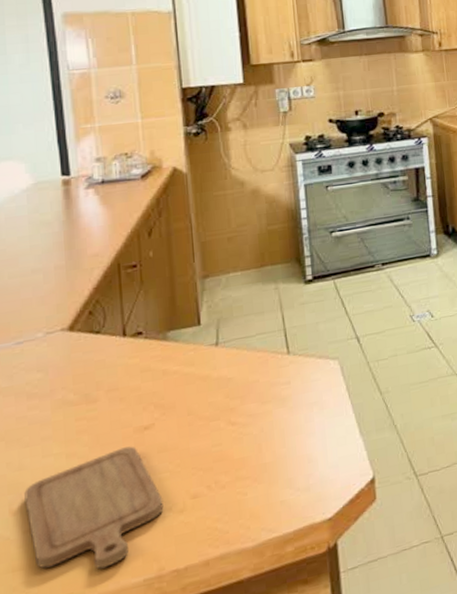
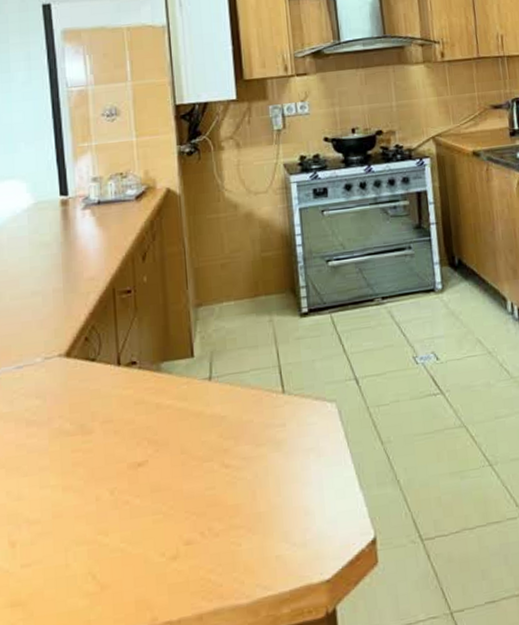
chopping board: present [24,446,164,569] -> none [23,483,157,613]

